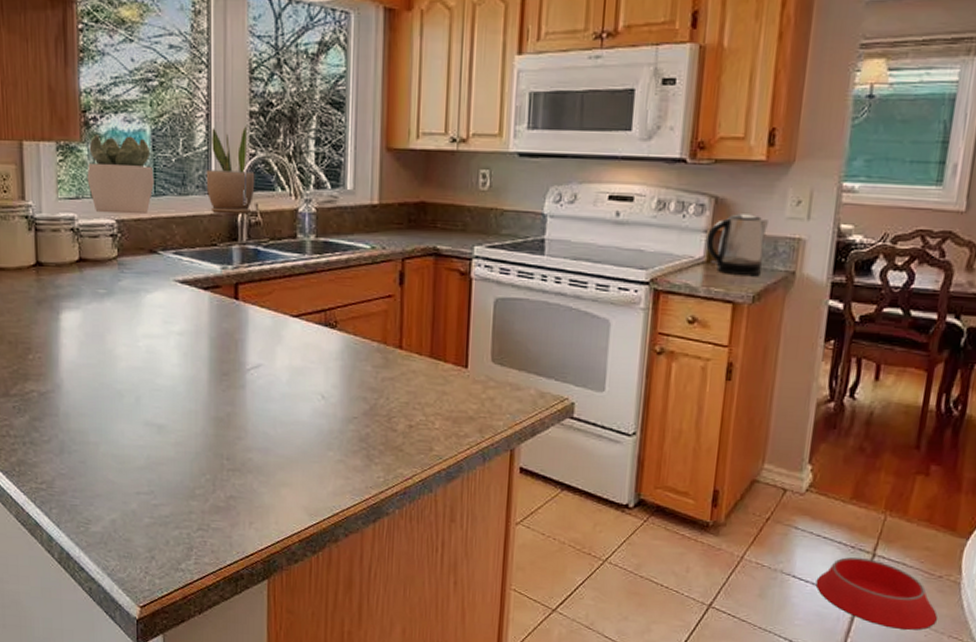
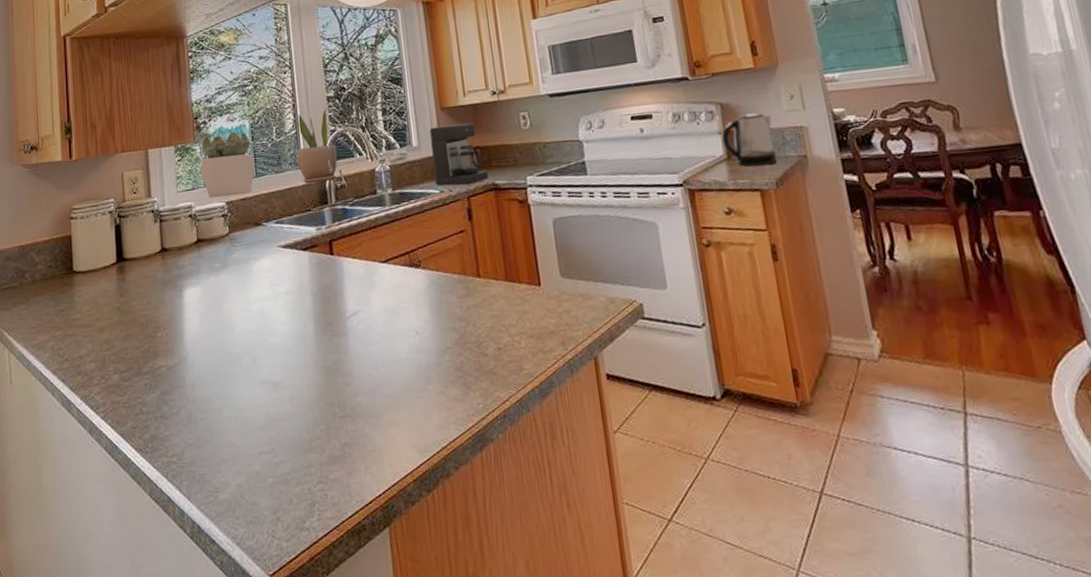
coffee maker: none [367,170,431,245] -> present [430,122,489,187]
pet bowl: present [815,557,937,630] -> none [918,418,1053,491]

